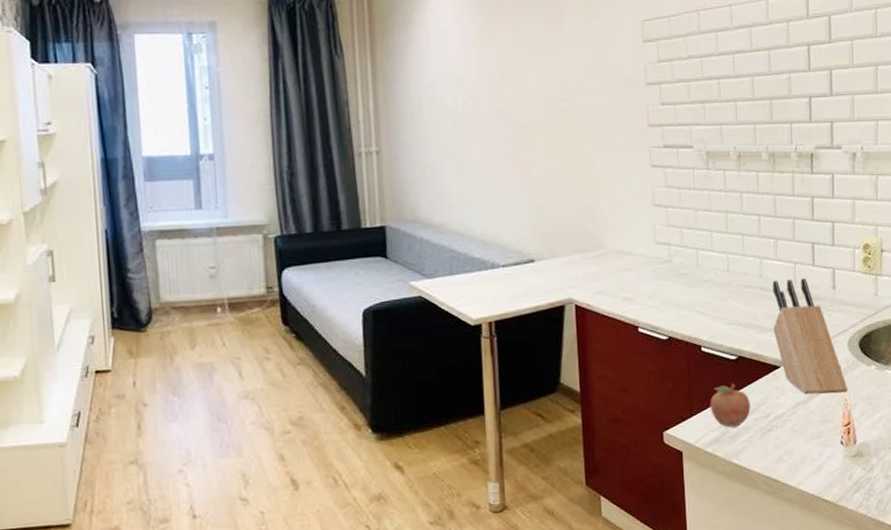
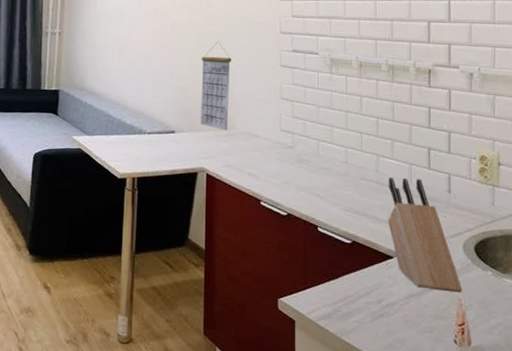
calendar: none [559,143,596,251] -> present [201,41,232,131]
fruit: present [710,383,751,428] -> none [323,265,363,307]

